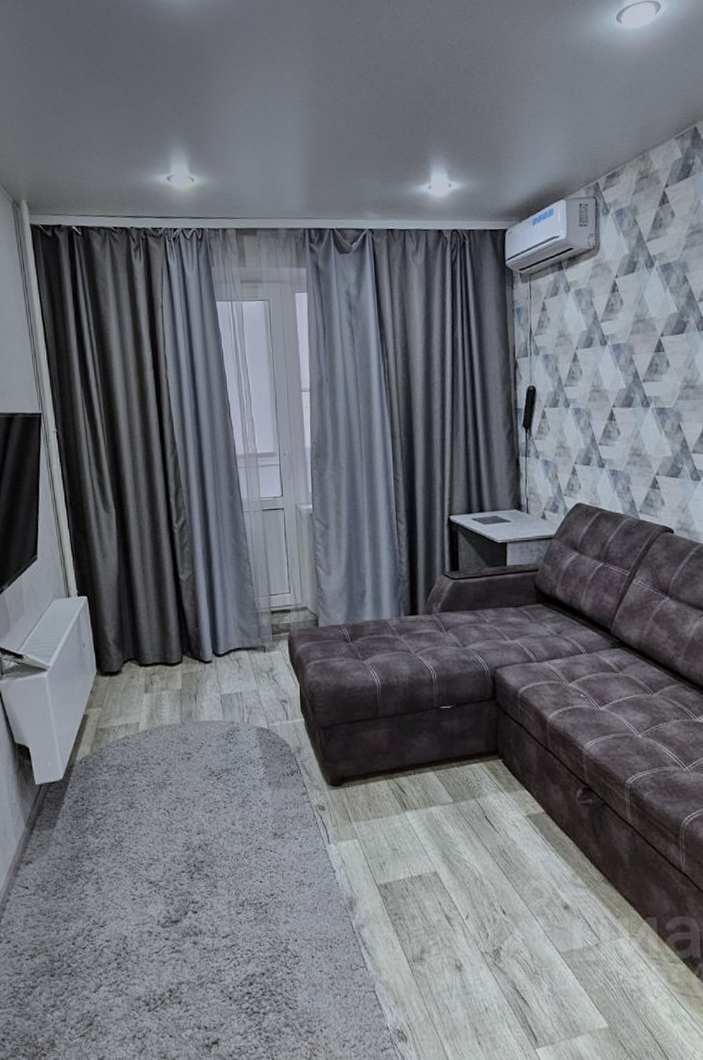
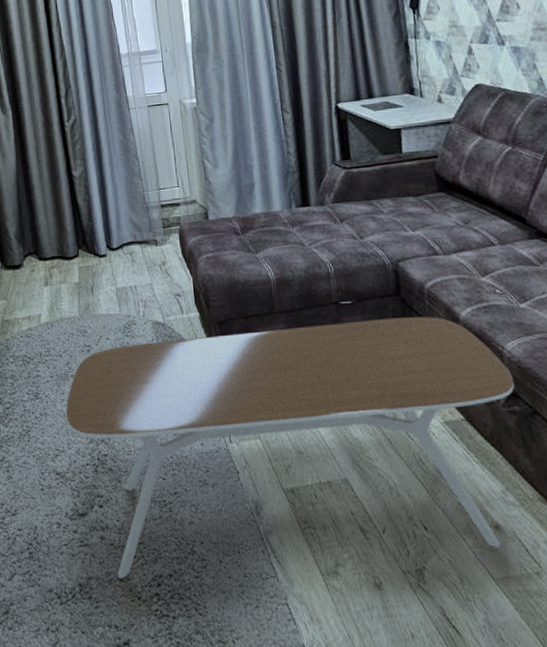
coffee table: none [162,719,589,981] -> present [66,317,514,579]

